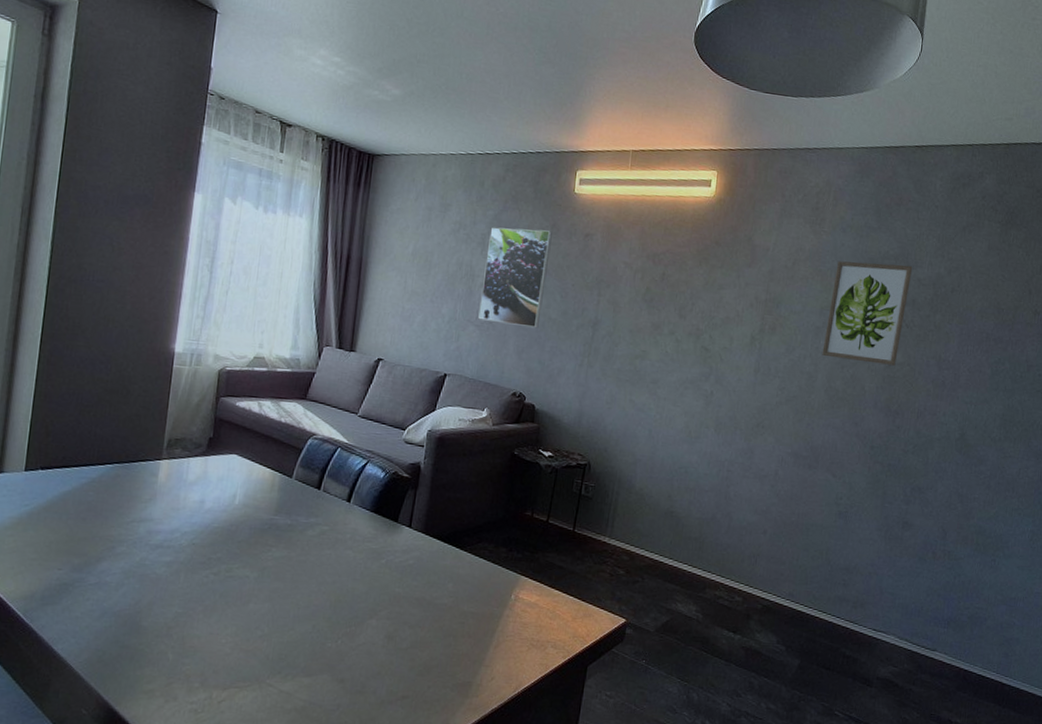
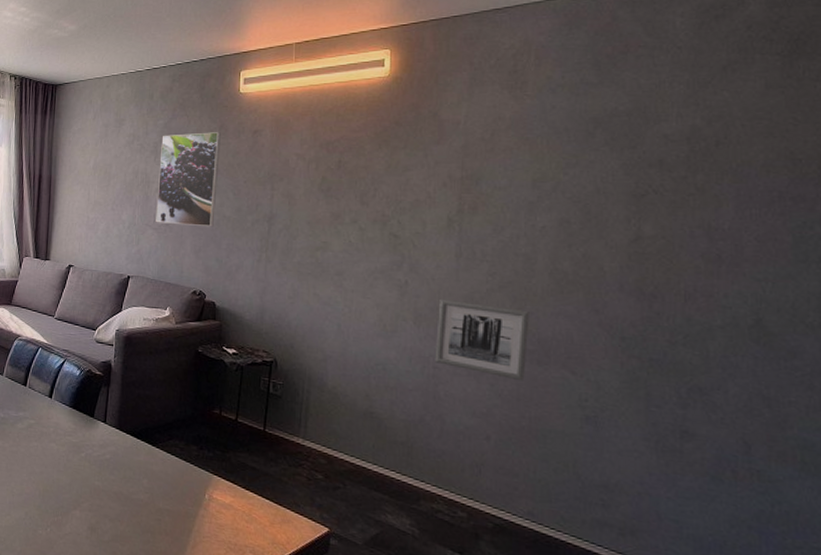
wall art: none [729,409,807,483] -> present [435,298,529,381]
wall art: present [822,261,913,366] -> none [540,120,654,240]

